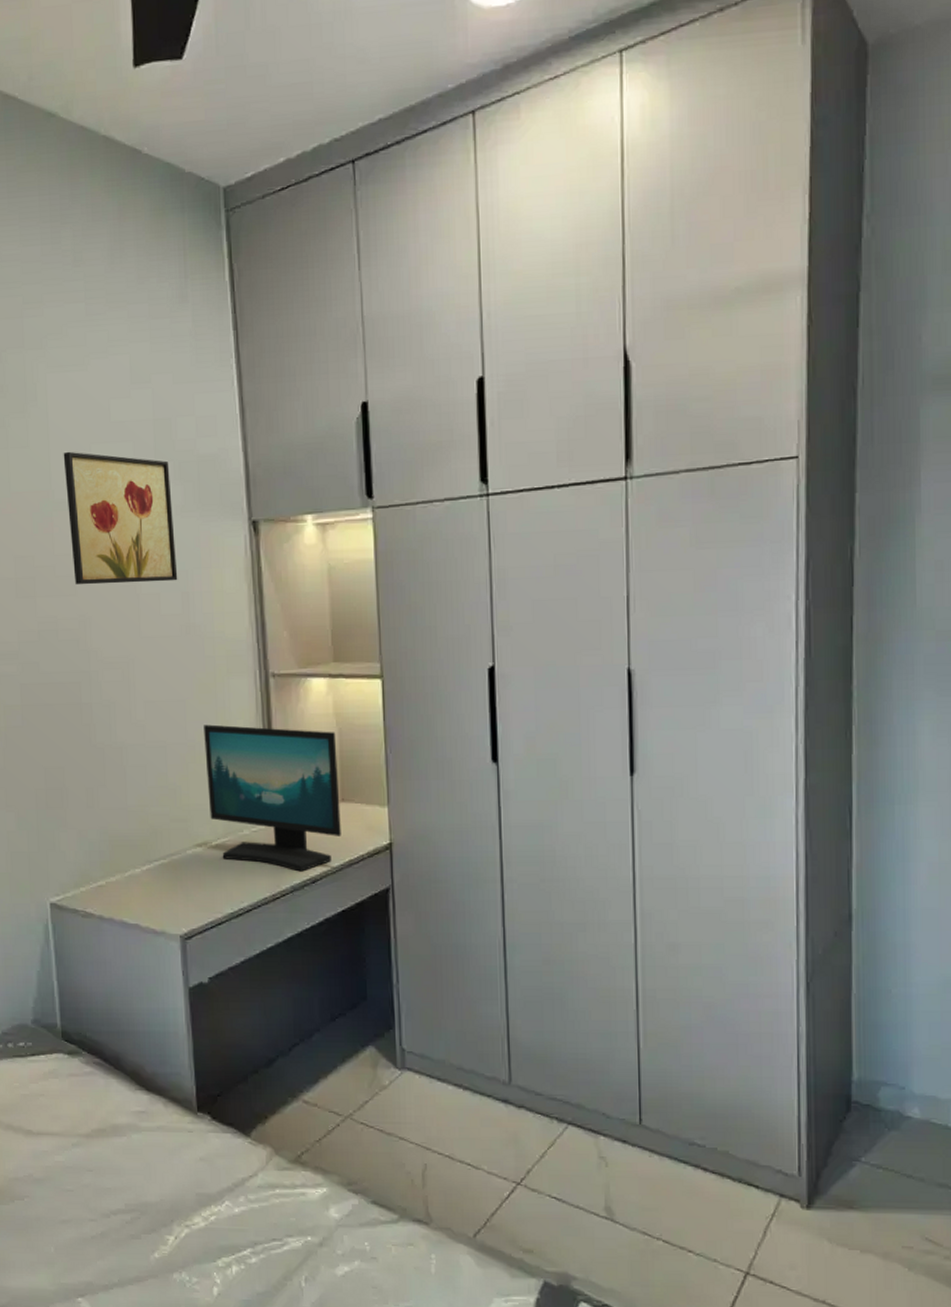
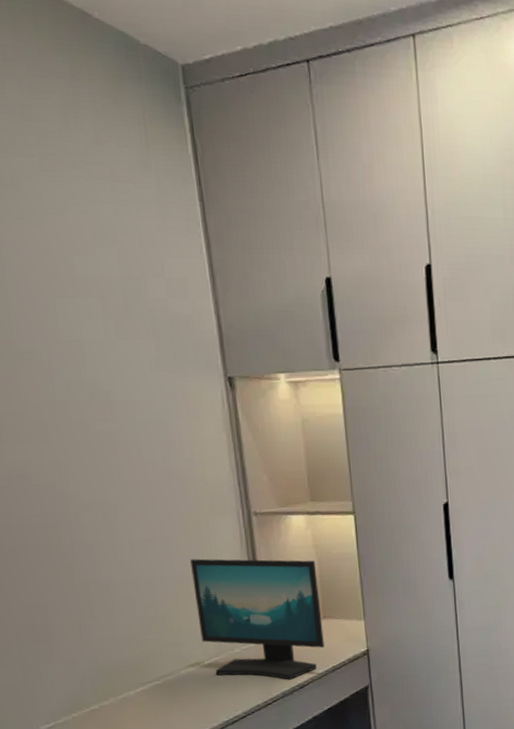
wall art: present [63,451,178,585] -> none [24,303,157,433]

